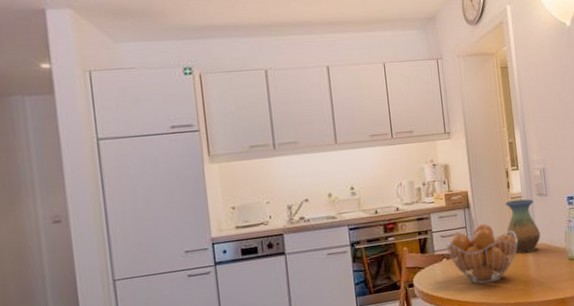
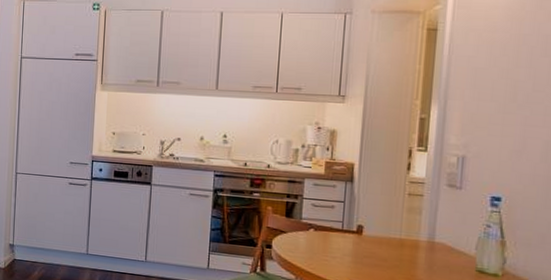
fruit basket: present [446,224,518,284] -> none [316,203,409,269]
vase: present [505,199,541,253] -> none [395,185,442,249]

